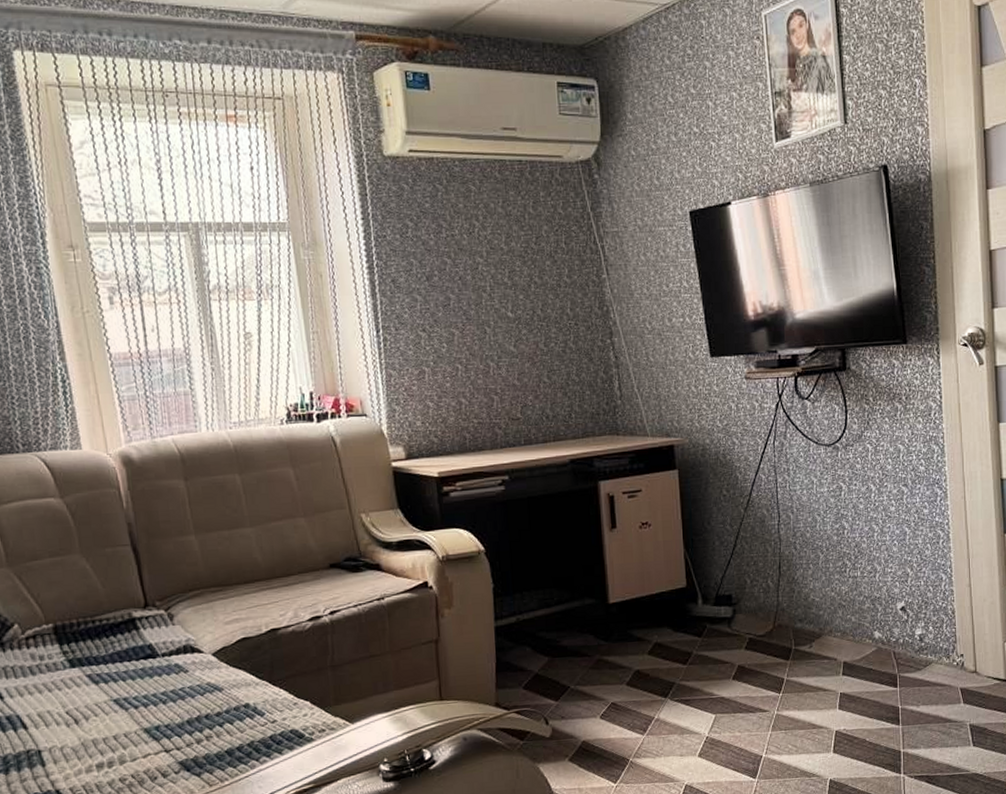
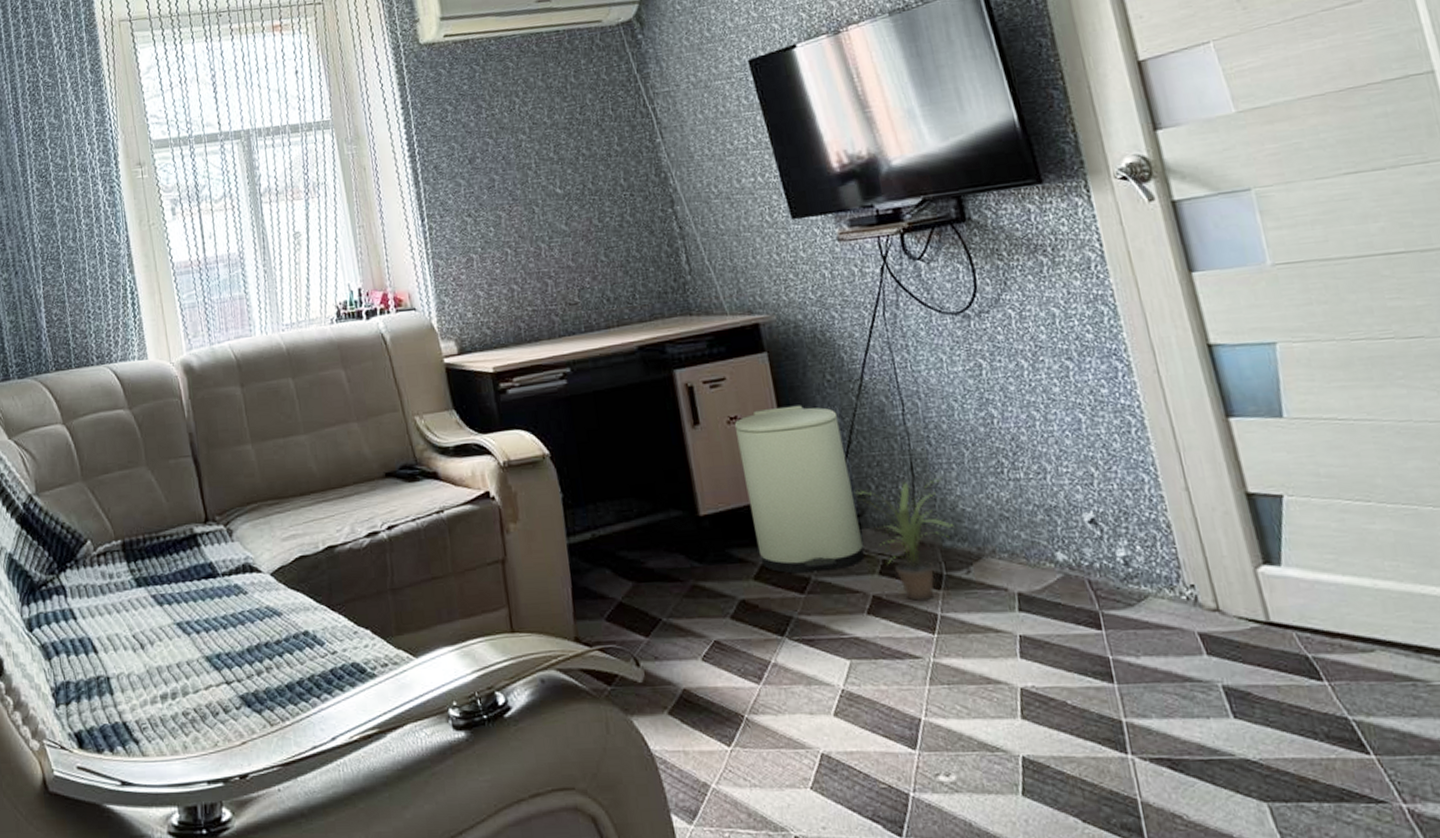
pedal bin: none [645,514,735,649] -> present [734,405,864,574]
potted plant: none [735,575,805,670] -> present [855,478,954,602]

